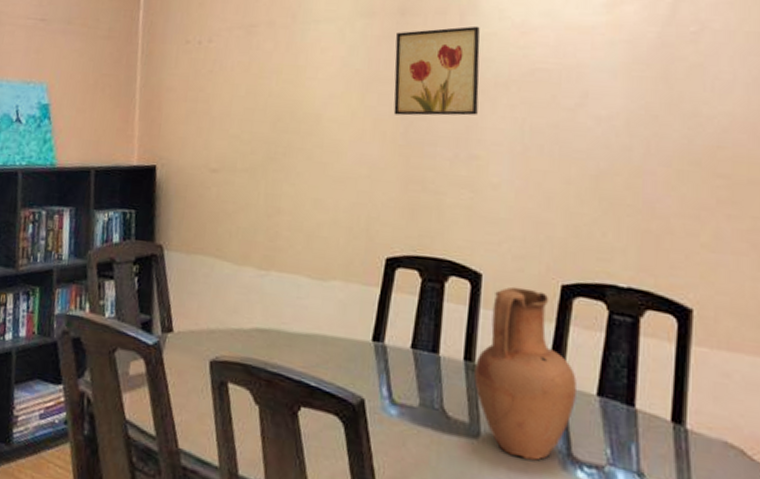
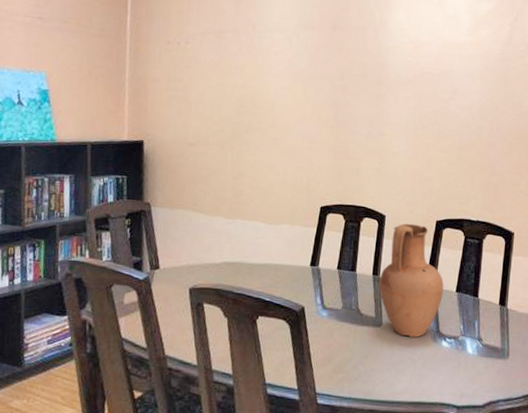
wall art: present [393,26,480,116] -> none [327,40,388,105]

